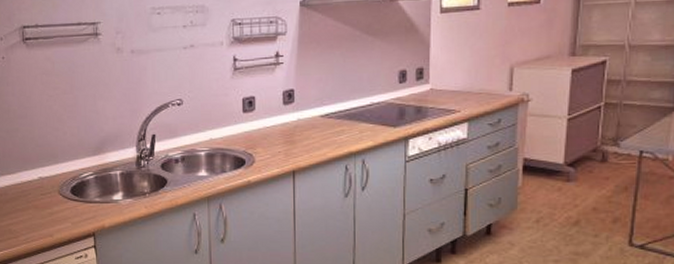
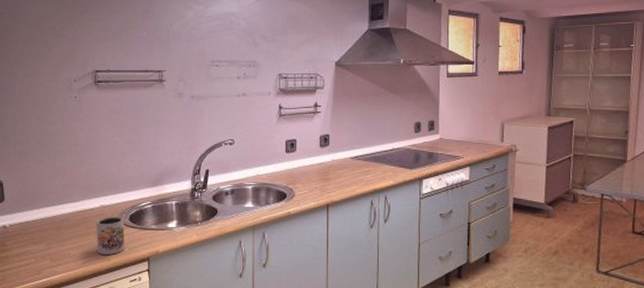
mug: none [36,189,69,230] -> present [96,217,126,255]

